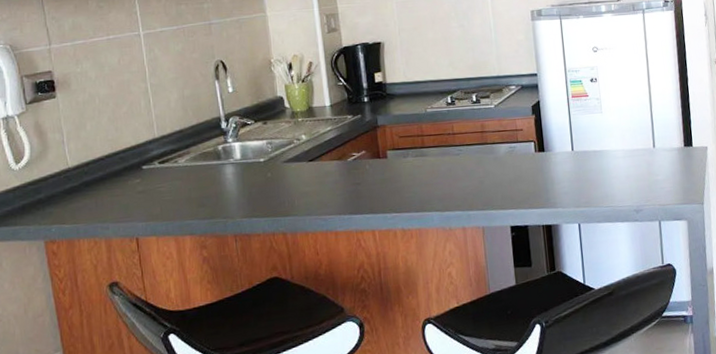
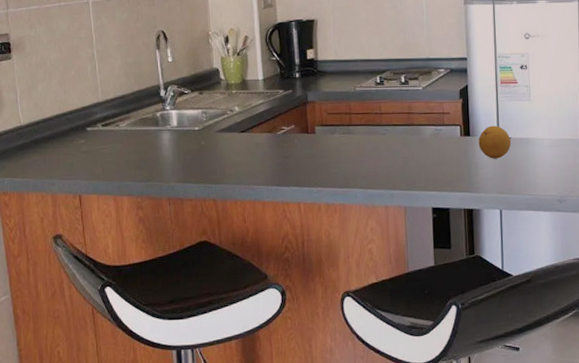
fruit: none [553,139,586,173] -> present [478,125,511,159]

